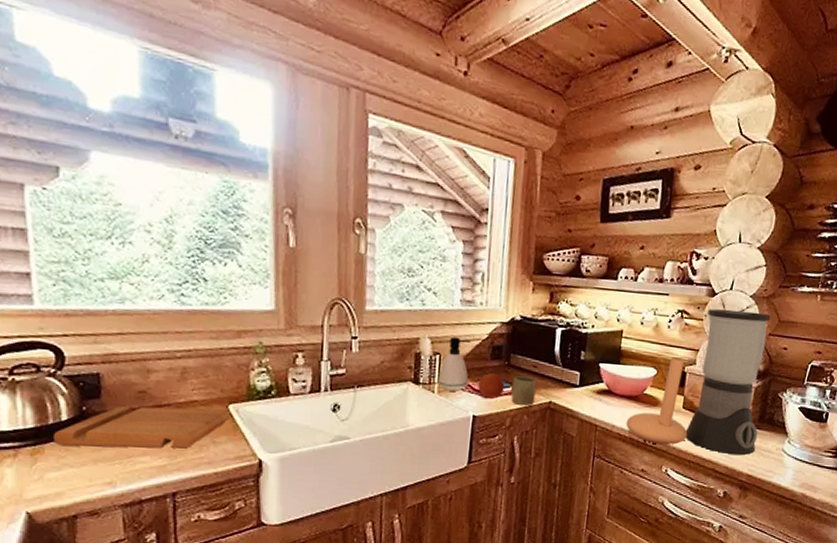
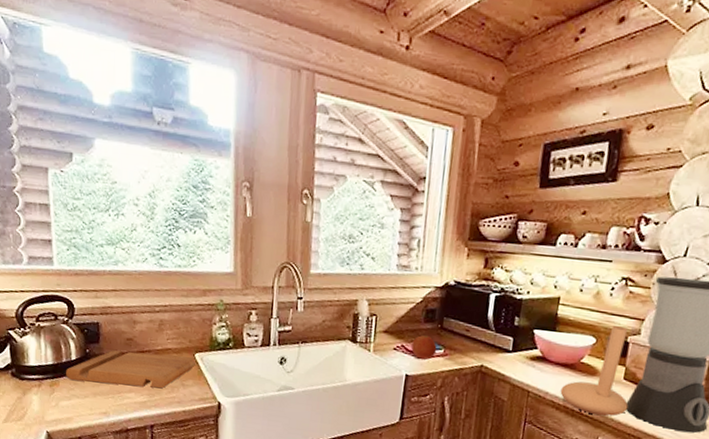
soap dispenser: present [438,336,471,391] -> none [374,299,406,351]
mug: present [511,375,537,406] -> none [443,338,469,368]

